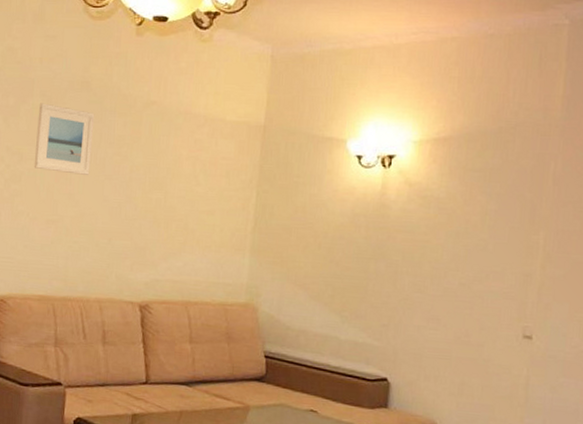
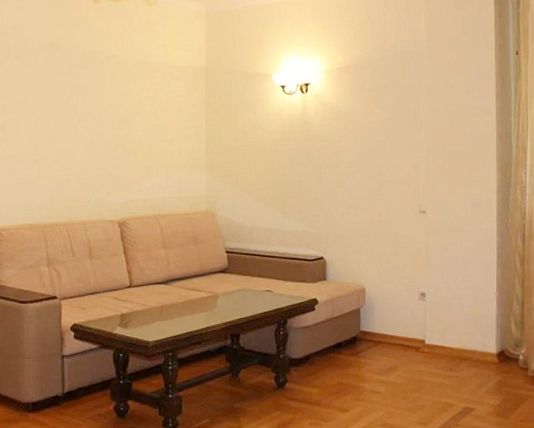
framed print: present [34,103,95,175] -> none [15,62,65,120]

